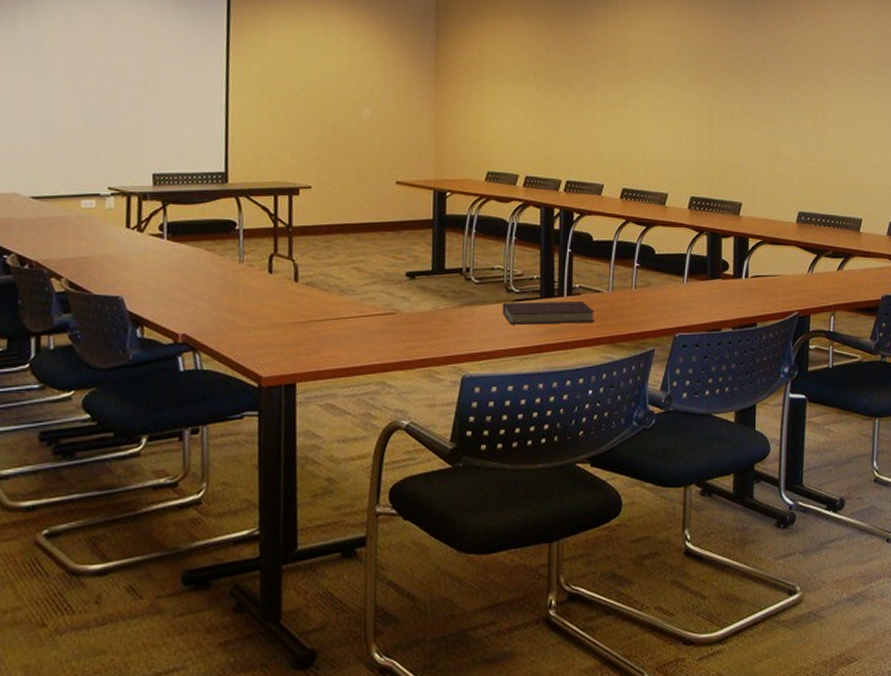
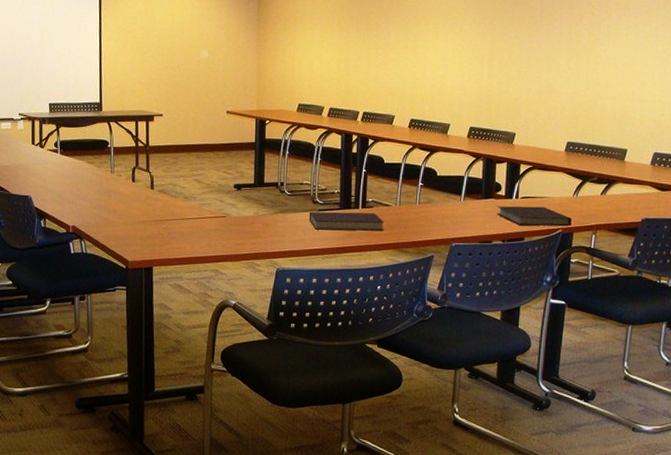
notebook: none [725,286,808,310] -> present [496,206,572,226]

